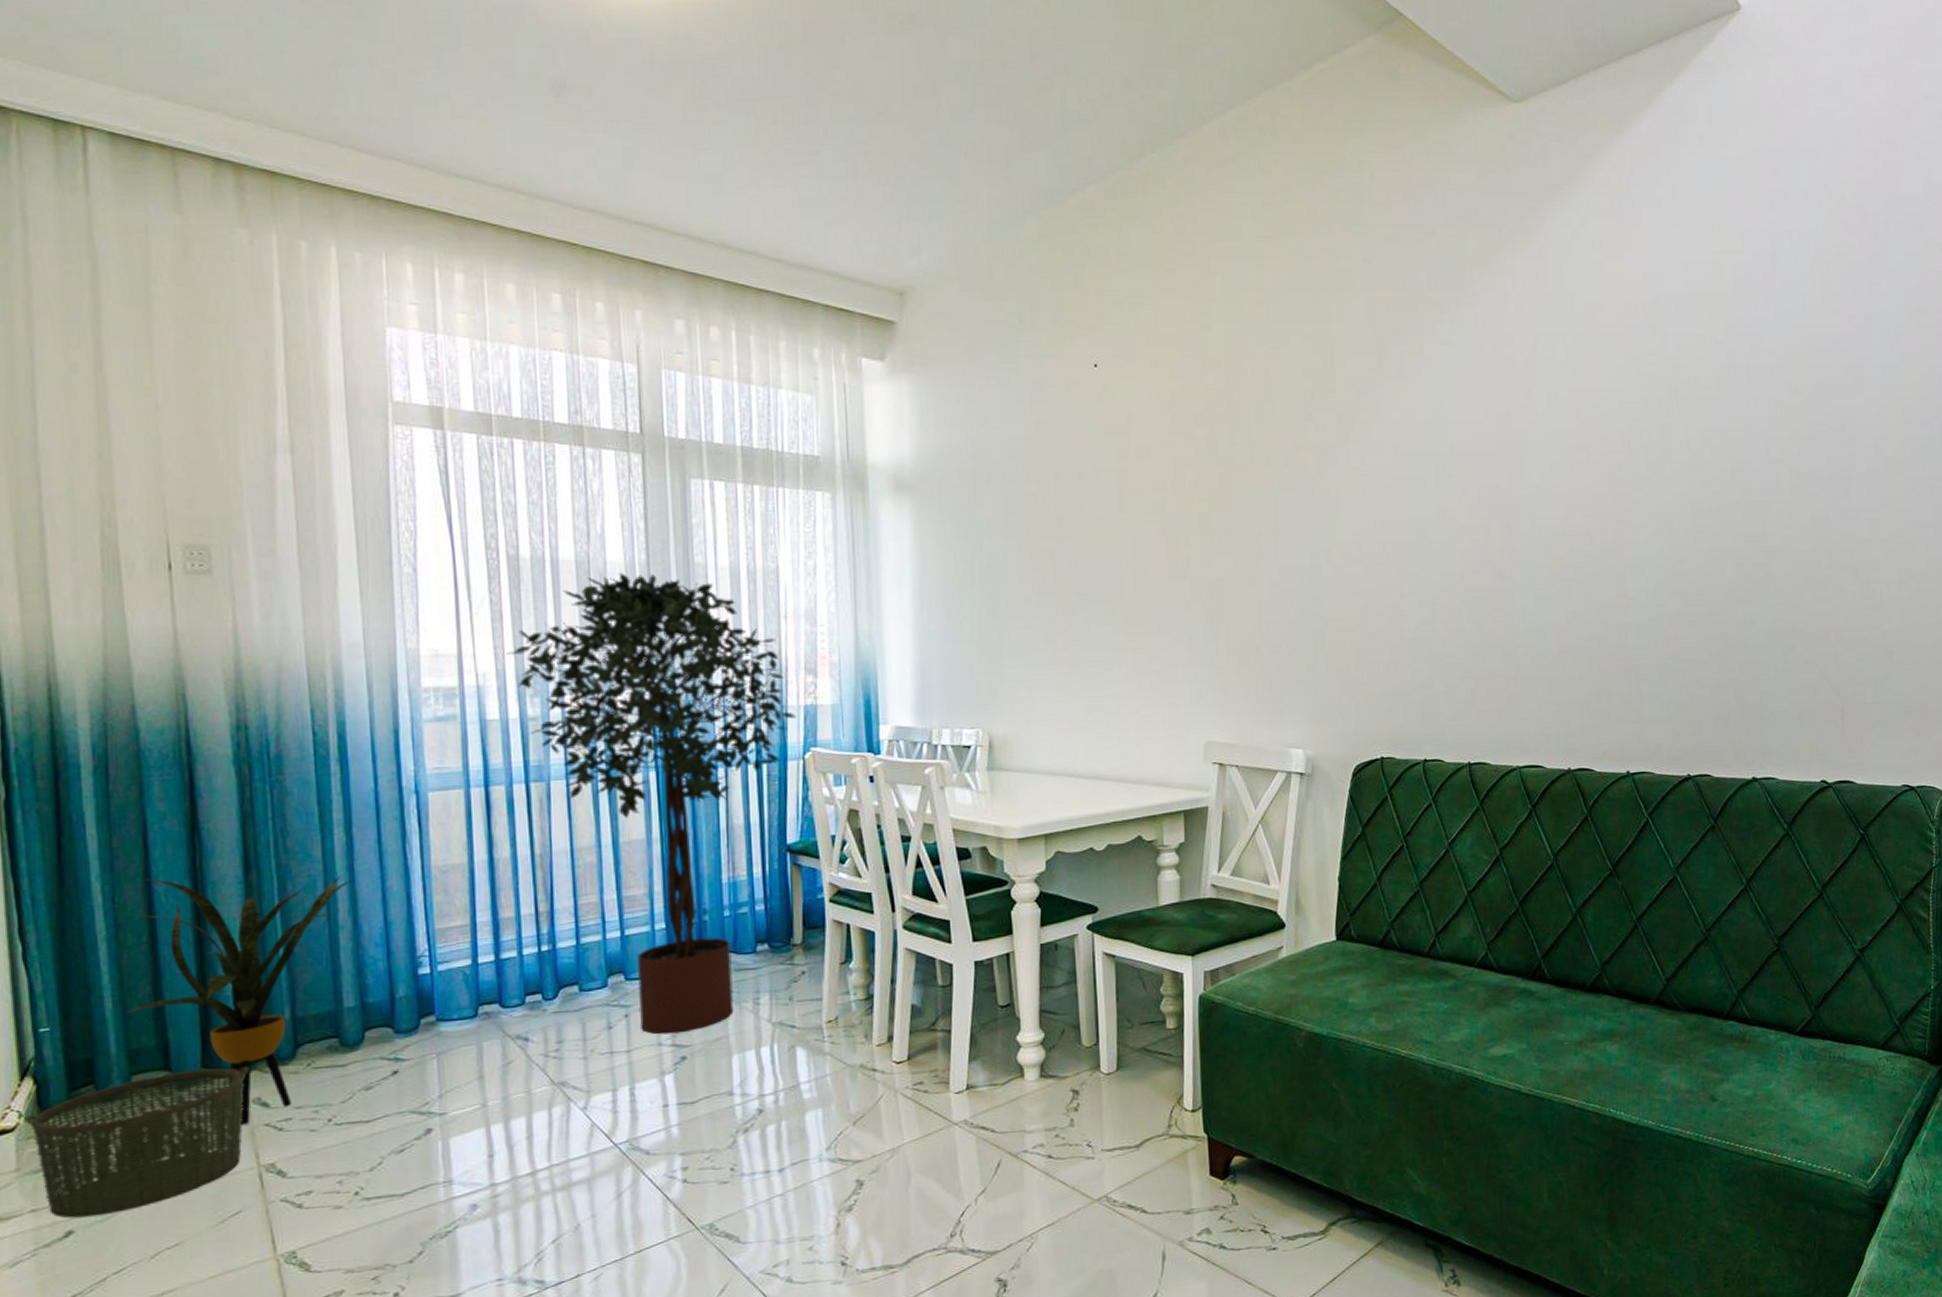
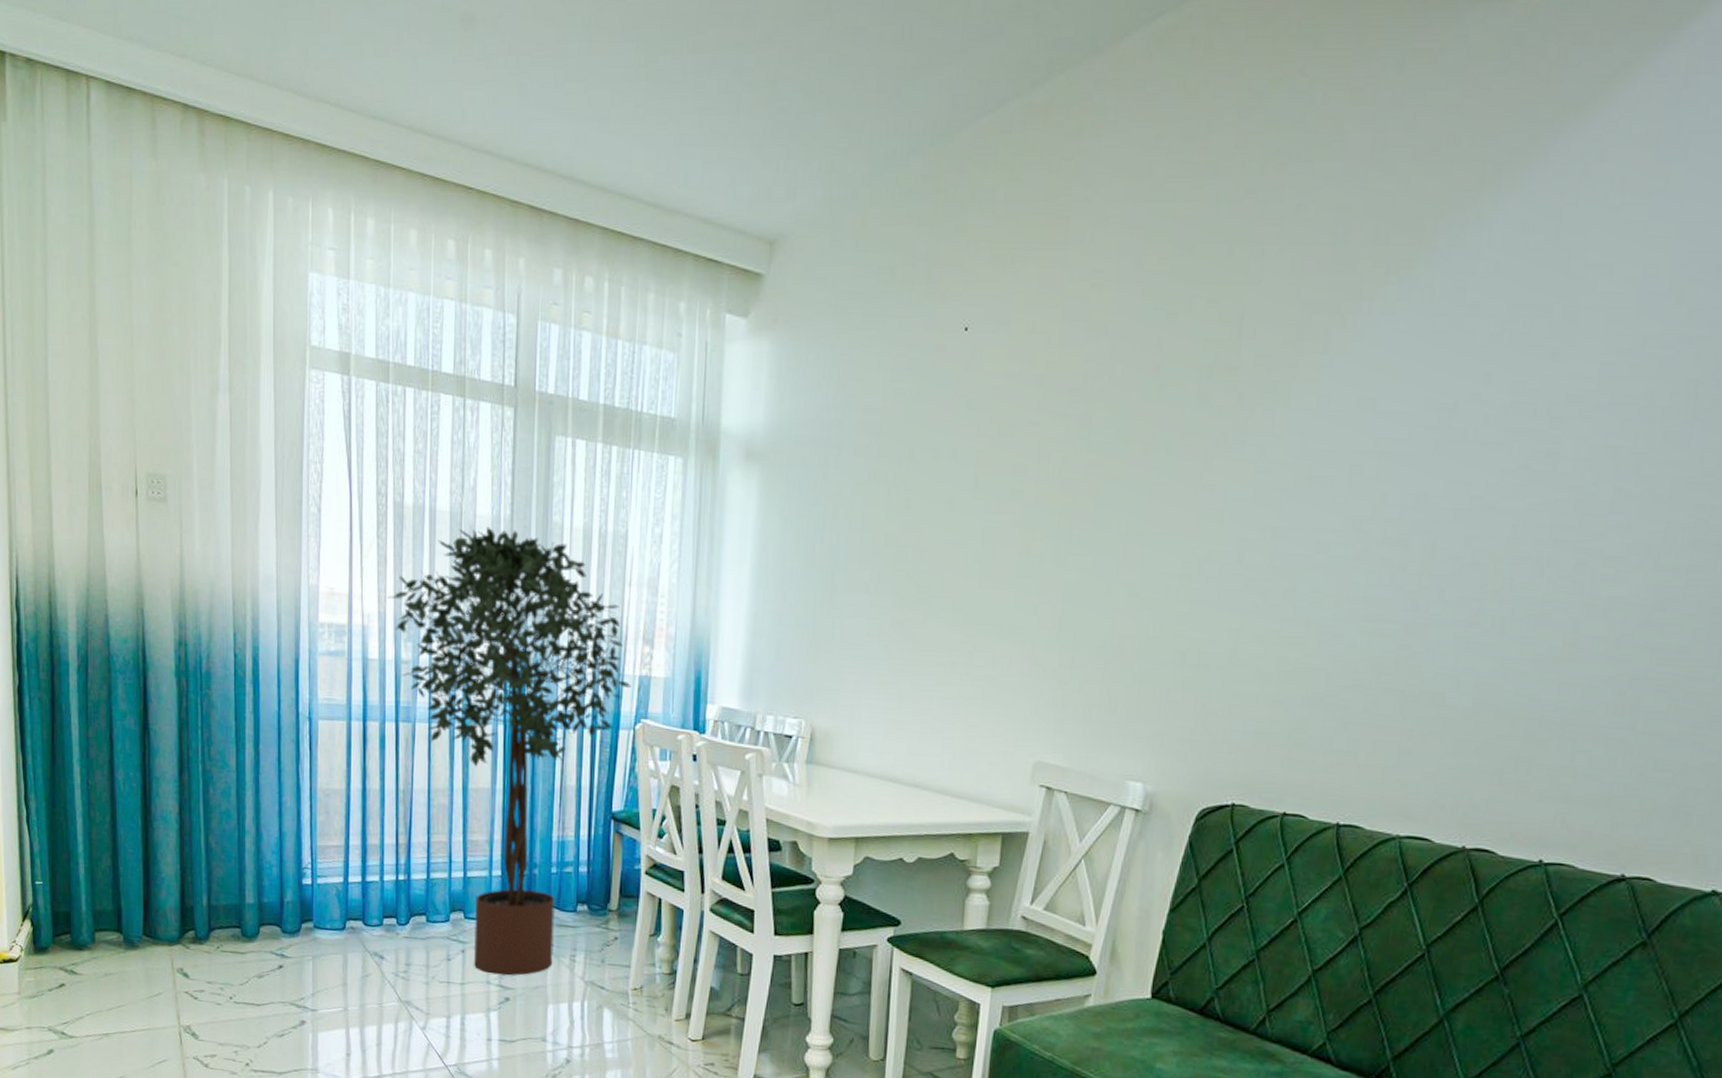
basket: present [24,1066,250,1218] -> none [24,935,176,1042]
house plant: present [126,876,353,1125] -> none [94,767,258,989]

